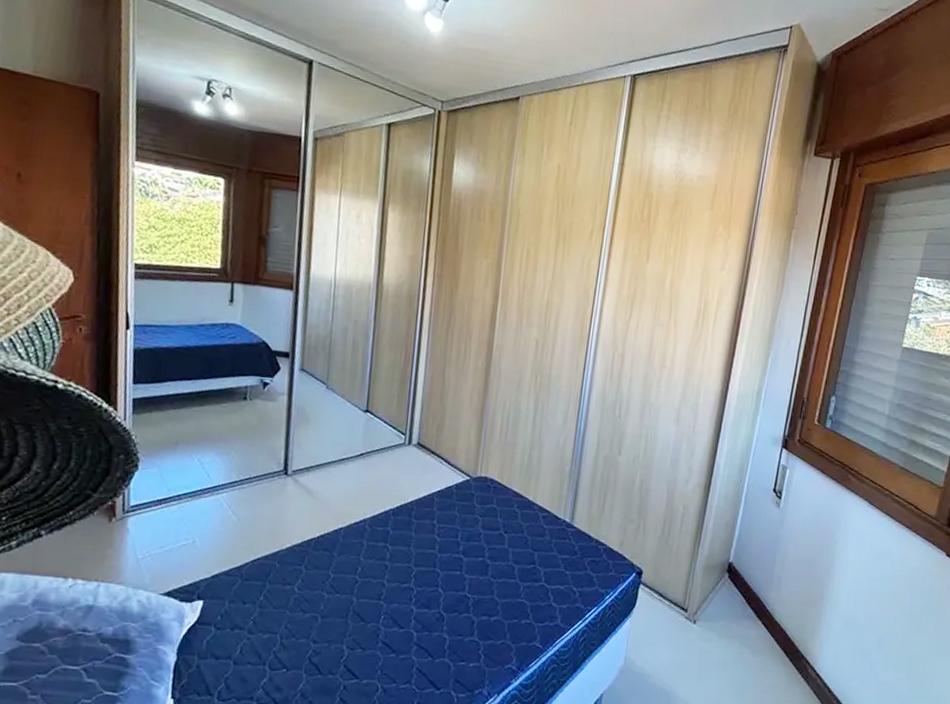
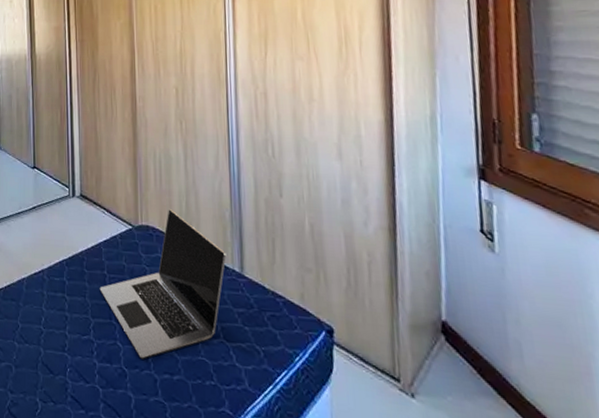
laptop: none [426,462,560,603] -> present [99,209,227,359]

